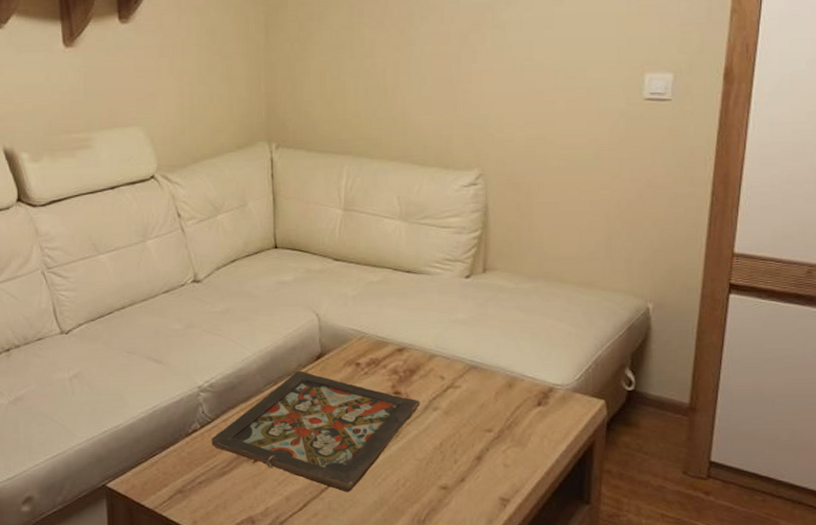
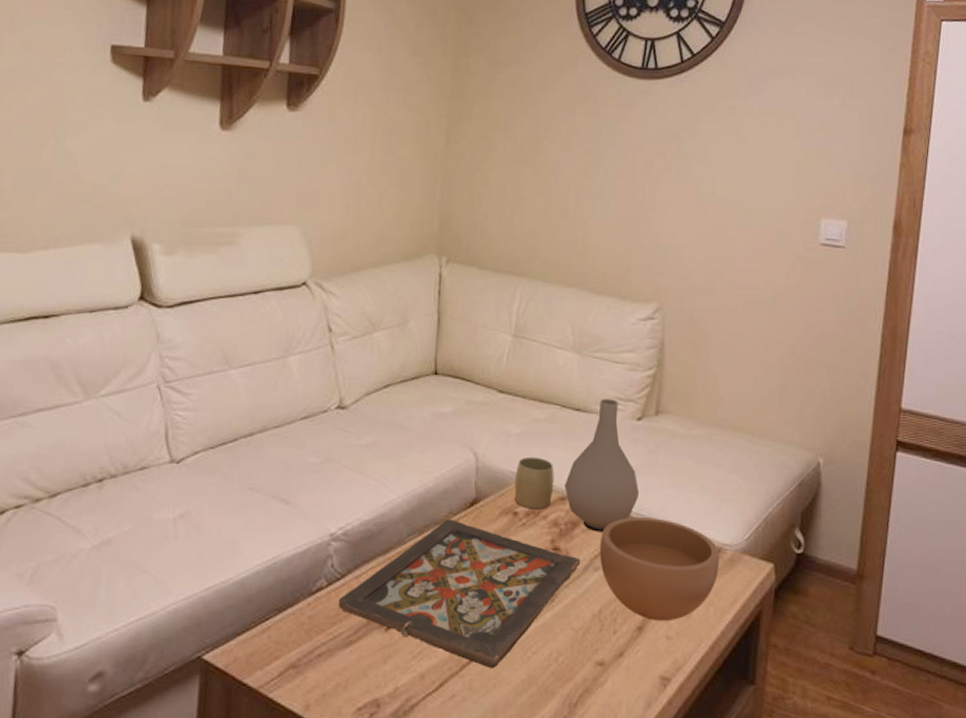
mug: none [355,315,391,360] -> present [514,456,554,509]
vase: none [401,260,472,378] -> present [564,399,640,532]
bowl: none [436,363,552,452] -> present [599,517,719,622]

